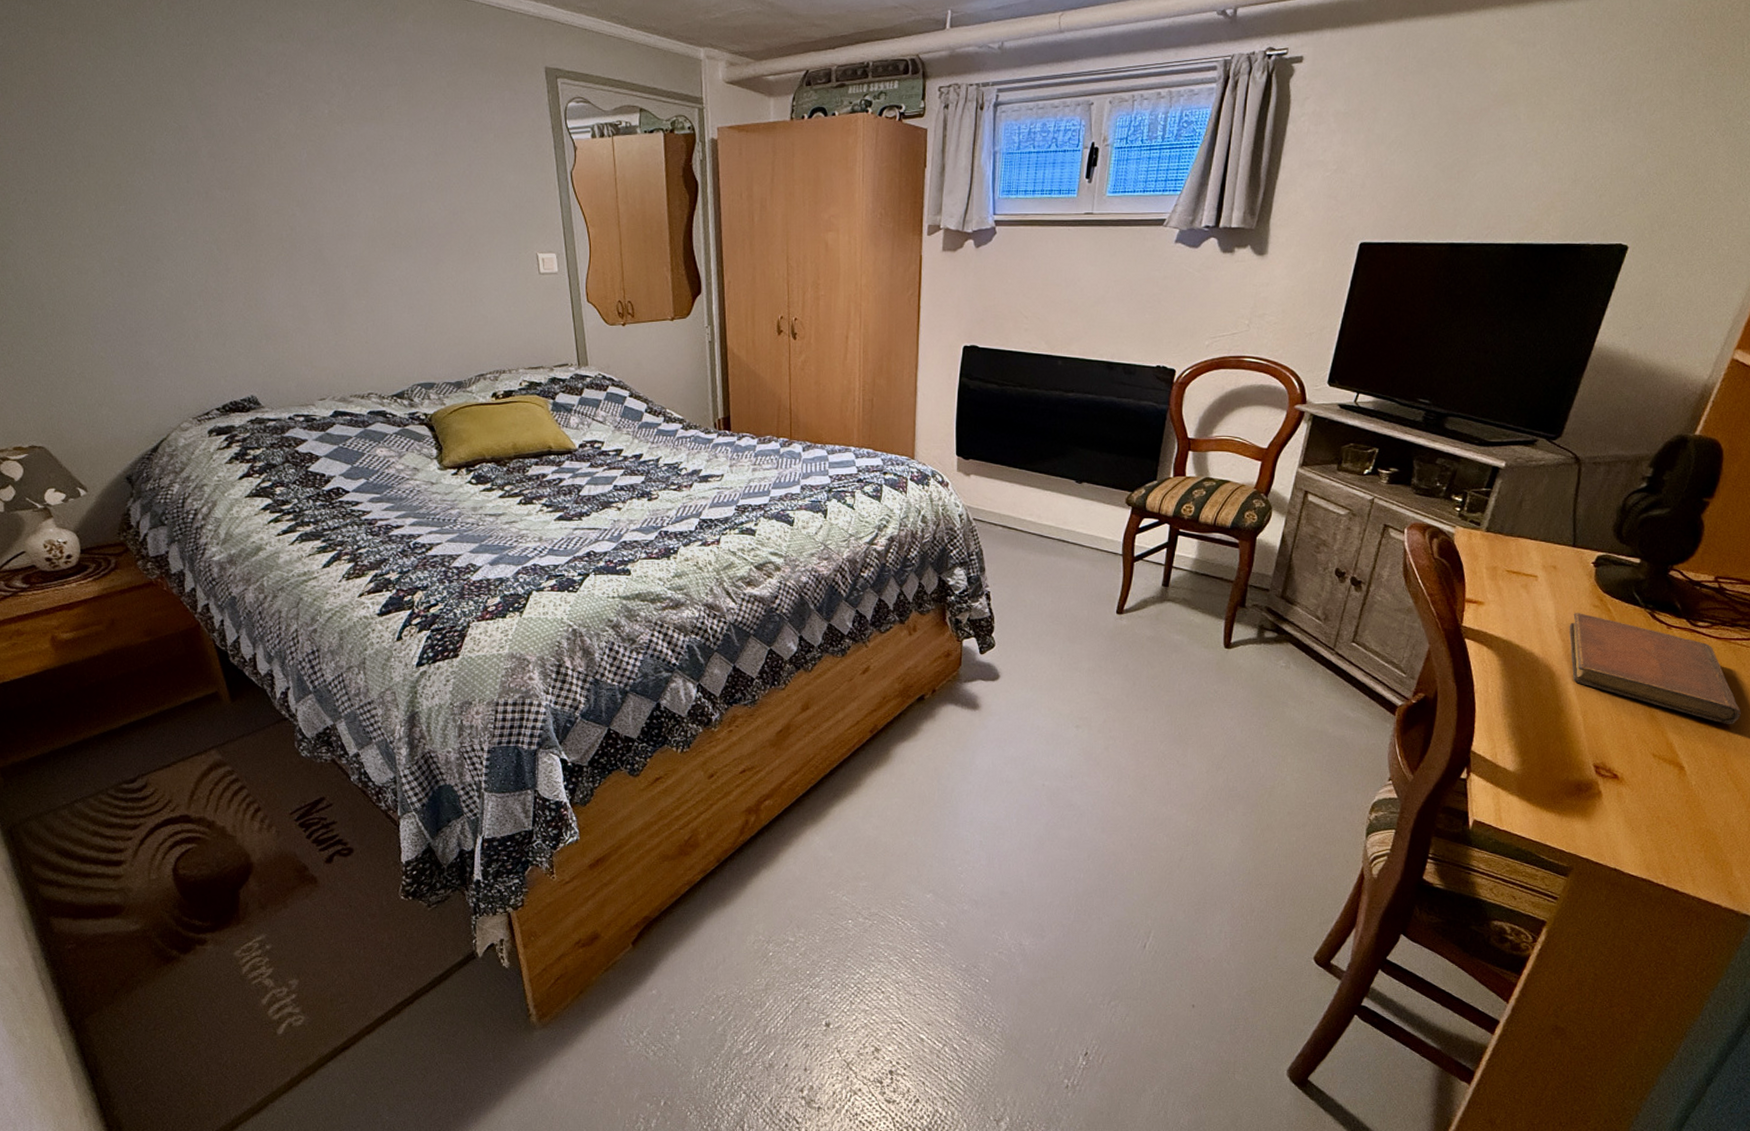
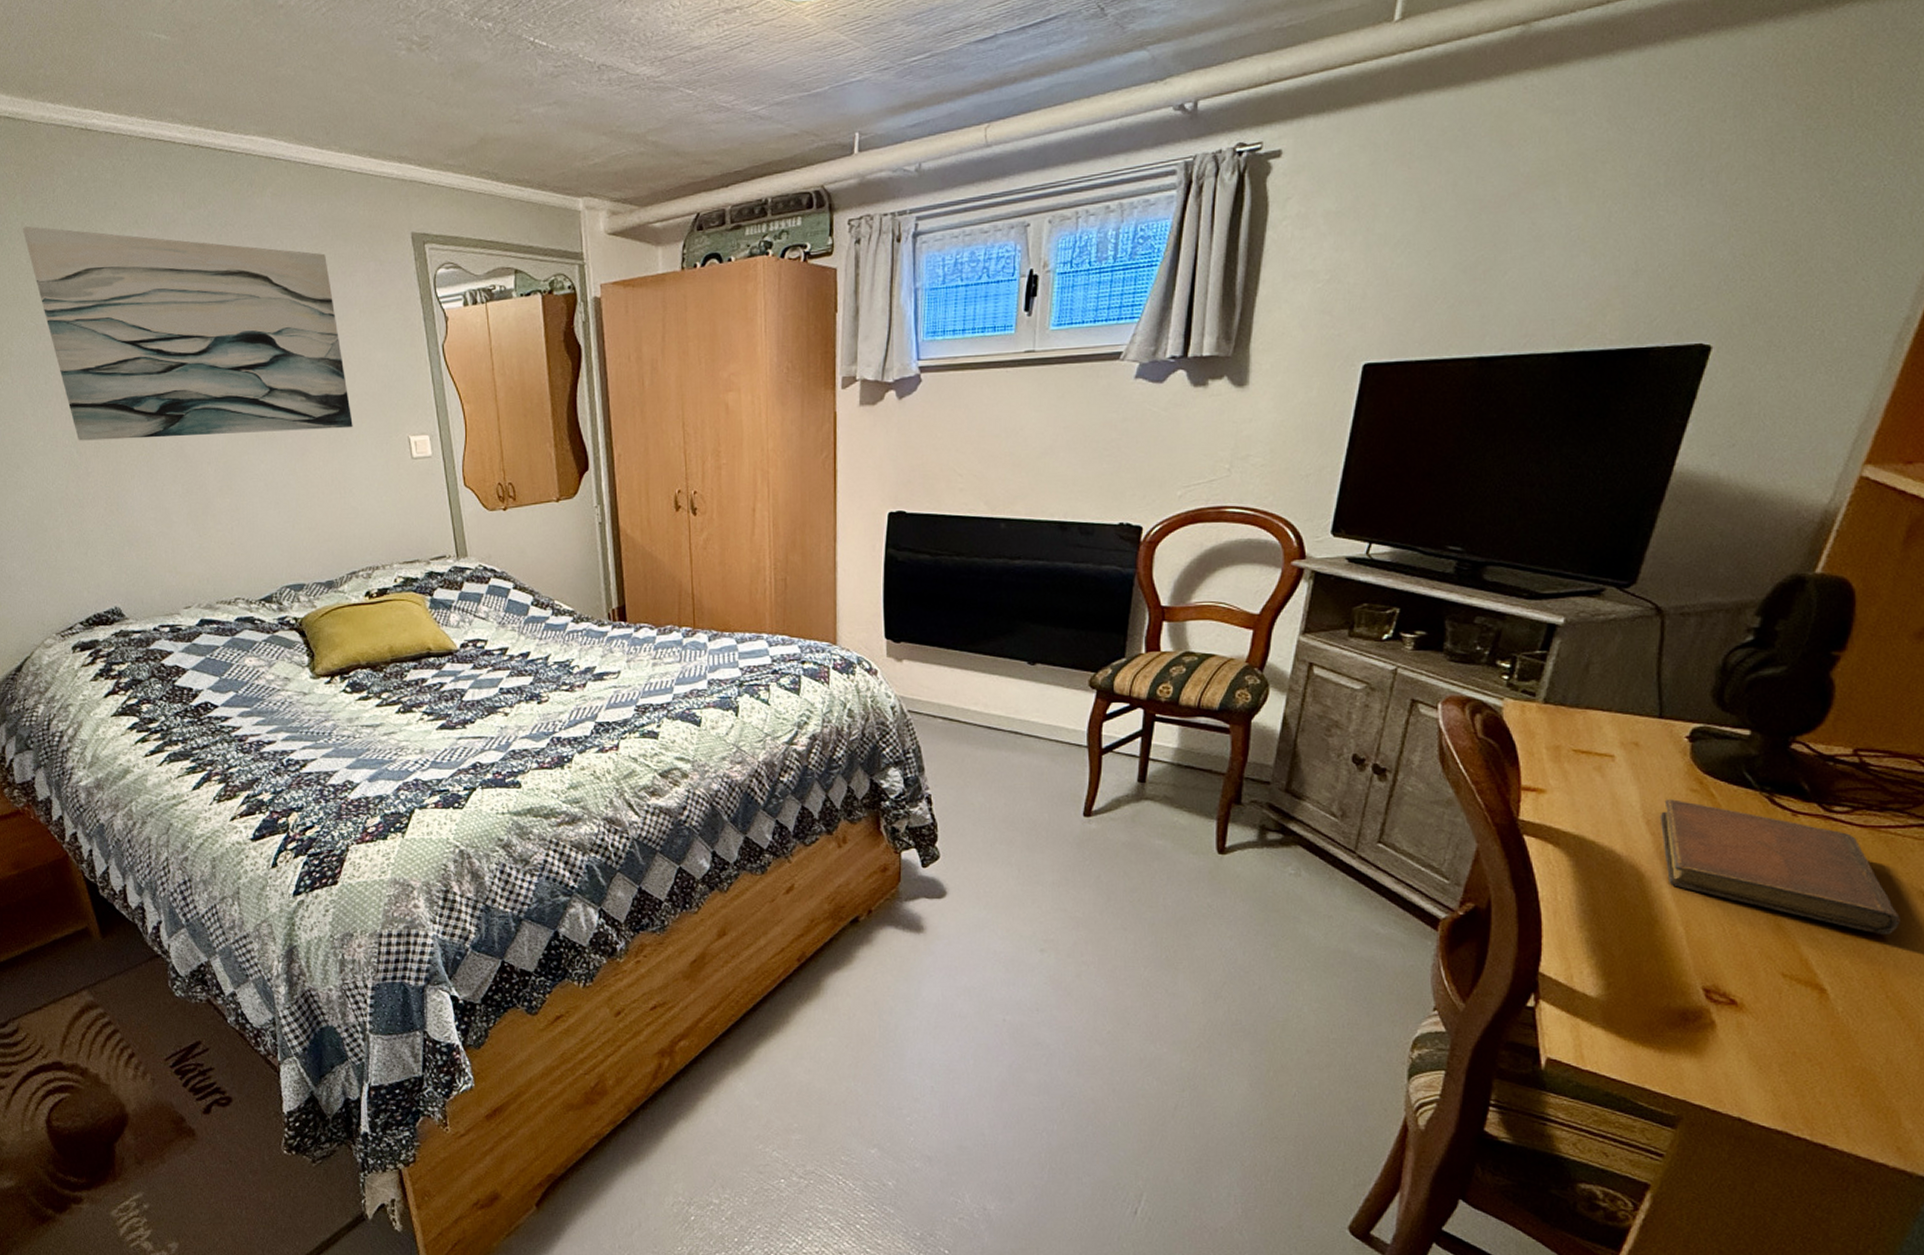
wall art: none [168,32,485,243] -> present [23,226,353,441]

